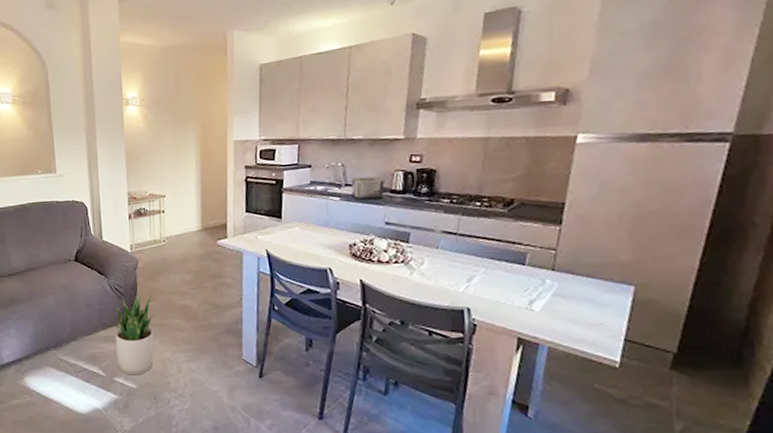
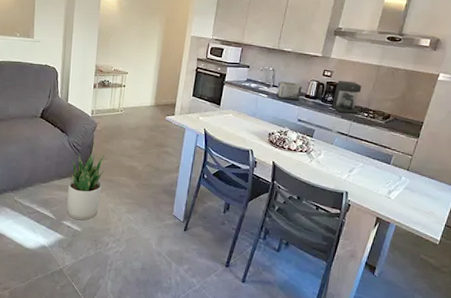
coffee maker: none [428,164,468,208] -> present [331,80,362,115]

